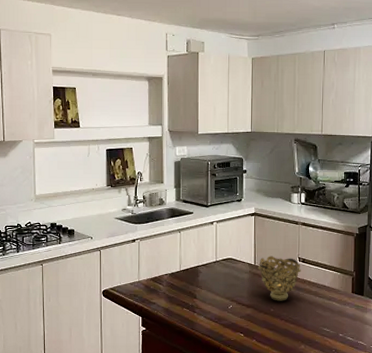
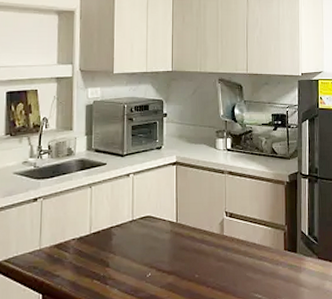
decorative bowl: present [258,256,301,301] -> none [180,211,229,265]

